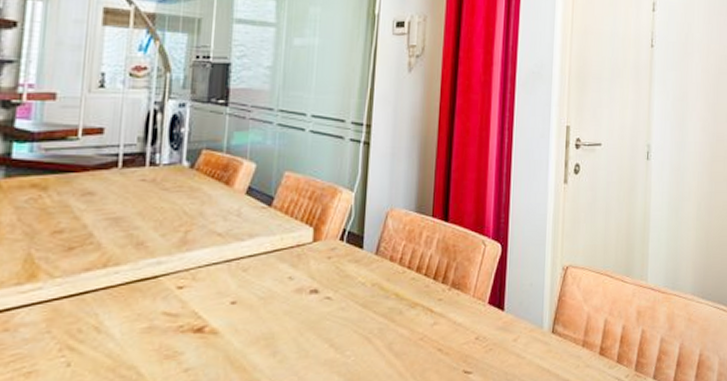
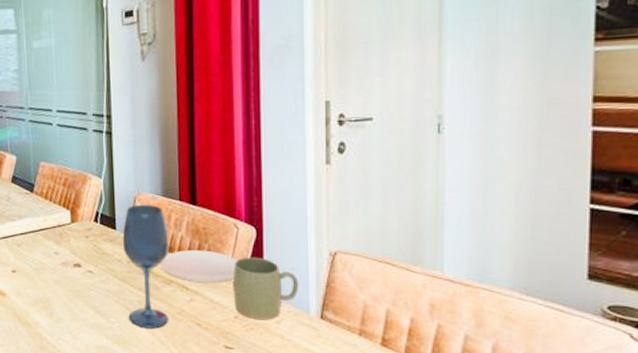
wineglass: none [366,221,419,360] -> present [122,205,170,329]
plate: none [405,269,483,305] -> present [159,250,238,284]
mug: none [475,274,536,340] -> present [232,257,299,320]

